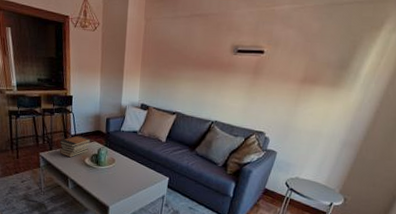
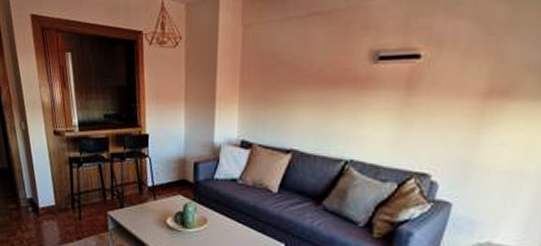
book stack: present [59,135,91,158] -> none [132,187,174,218]

